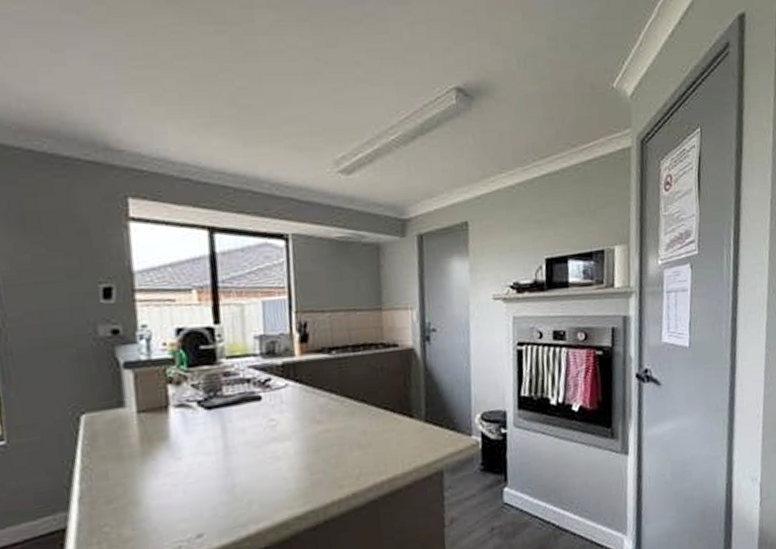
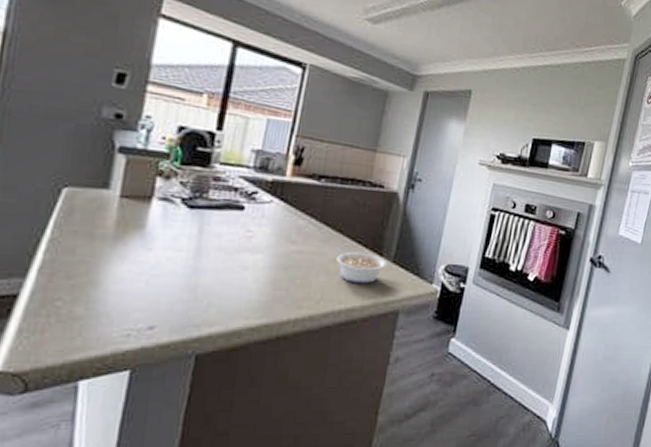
legume: none [362,417,420,452] -> present [335,246,388,284]

